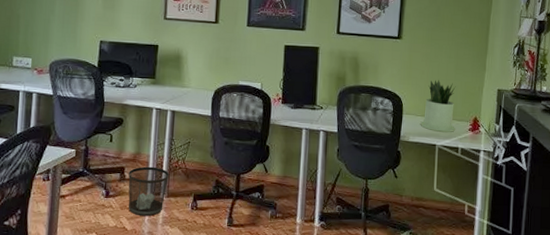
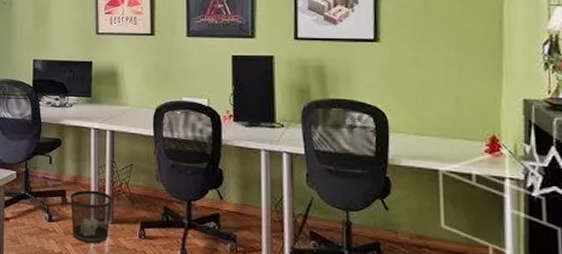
planter: present [420,80,456,133] -> none [414,90,465,156]

